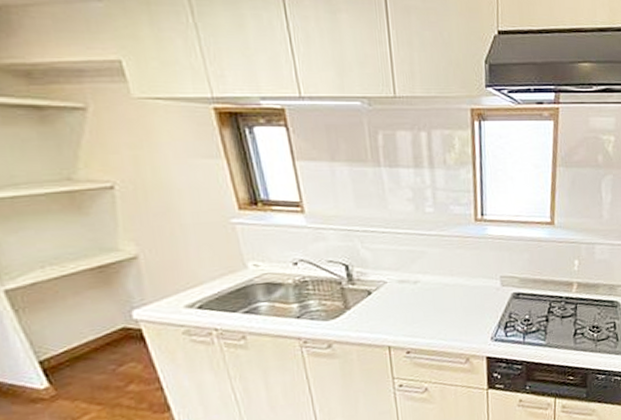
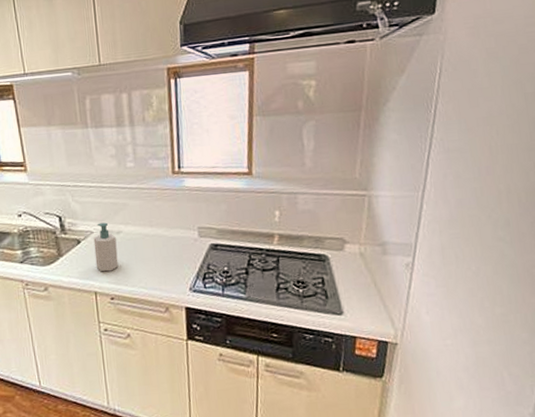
soap bottle: none [387,271,416,325] -> present [93,222,119,272]

